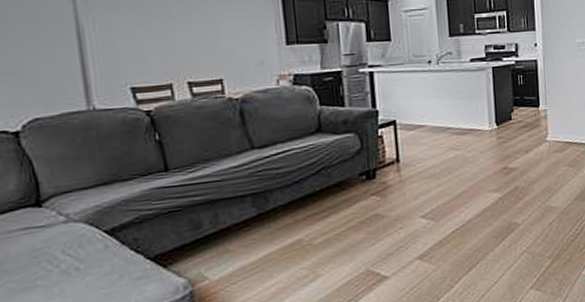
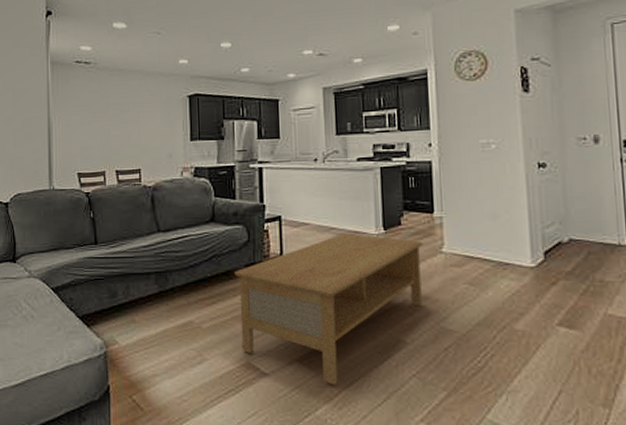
coffee table: none [347,131,531,274] -> present [235,233,424,385]

